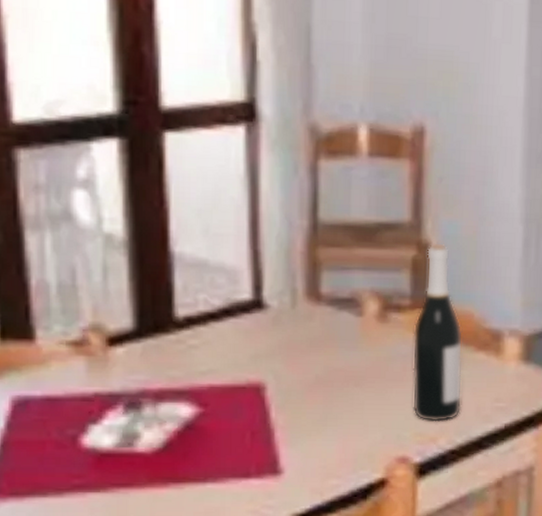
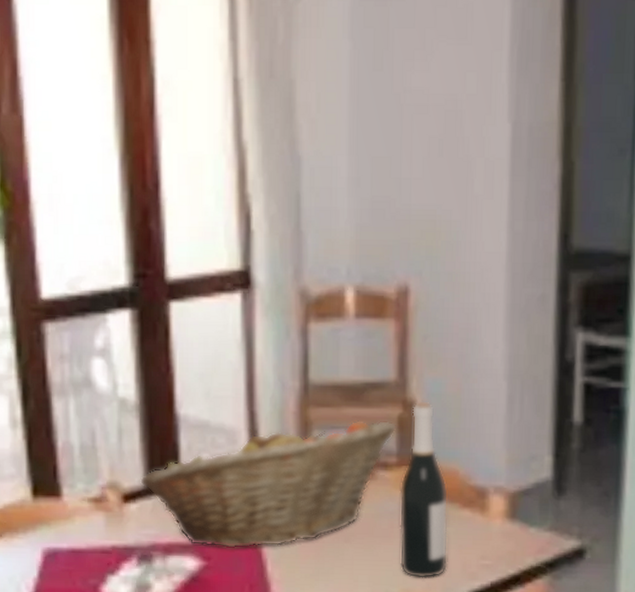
fruit basket: none [128,261,411,395] -> present [140,420,397,549]

